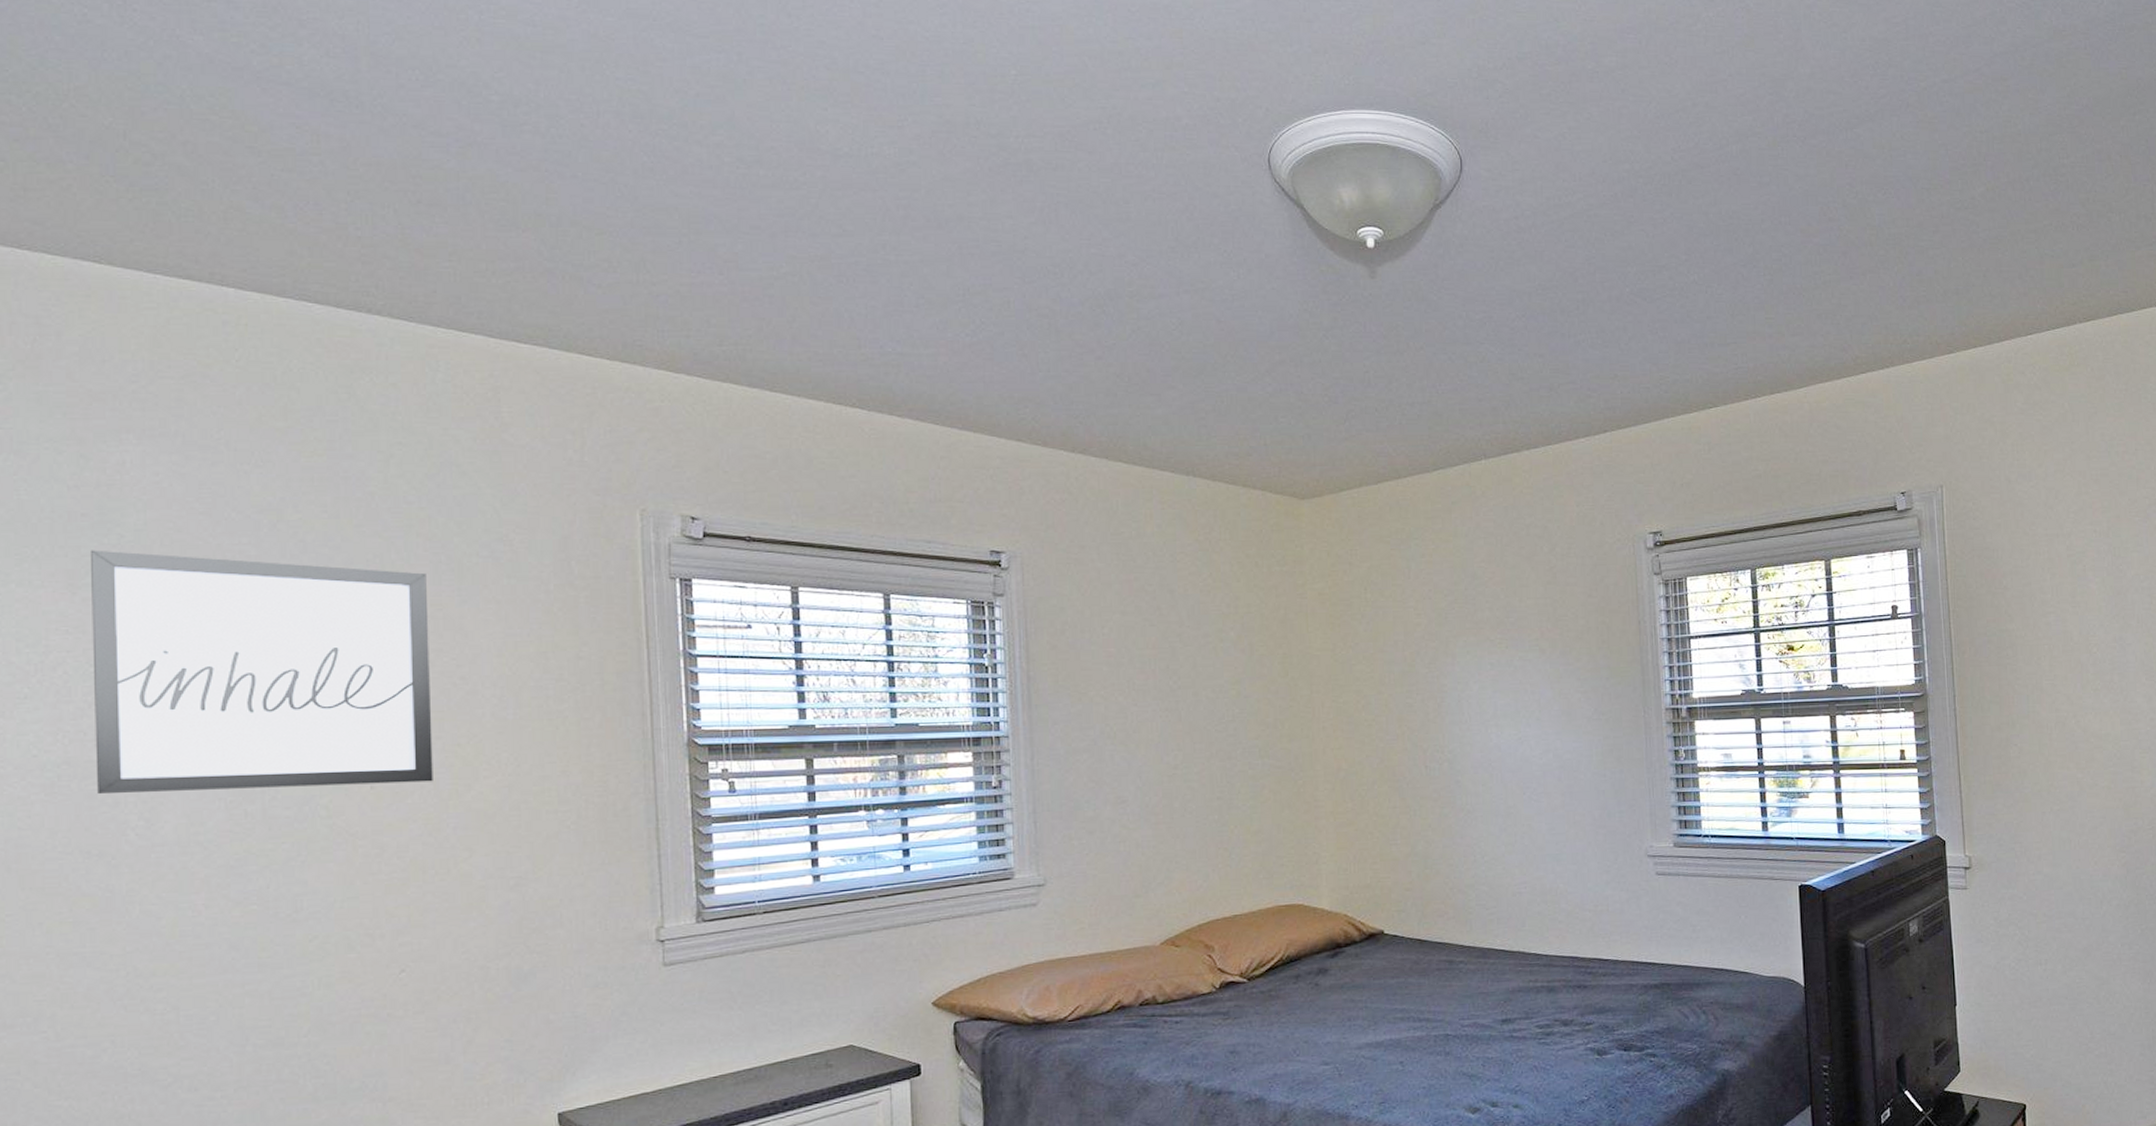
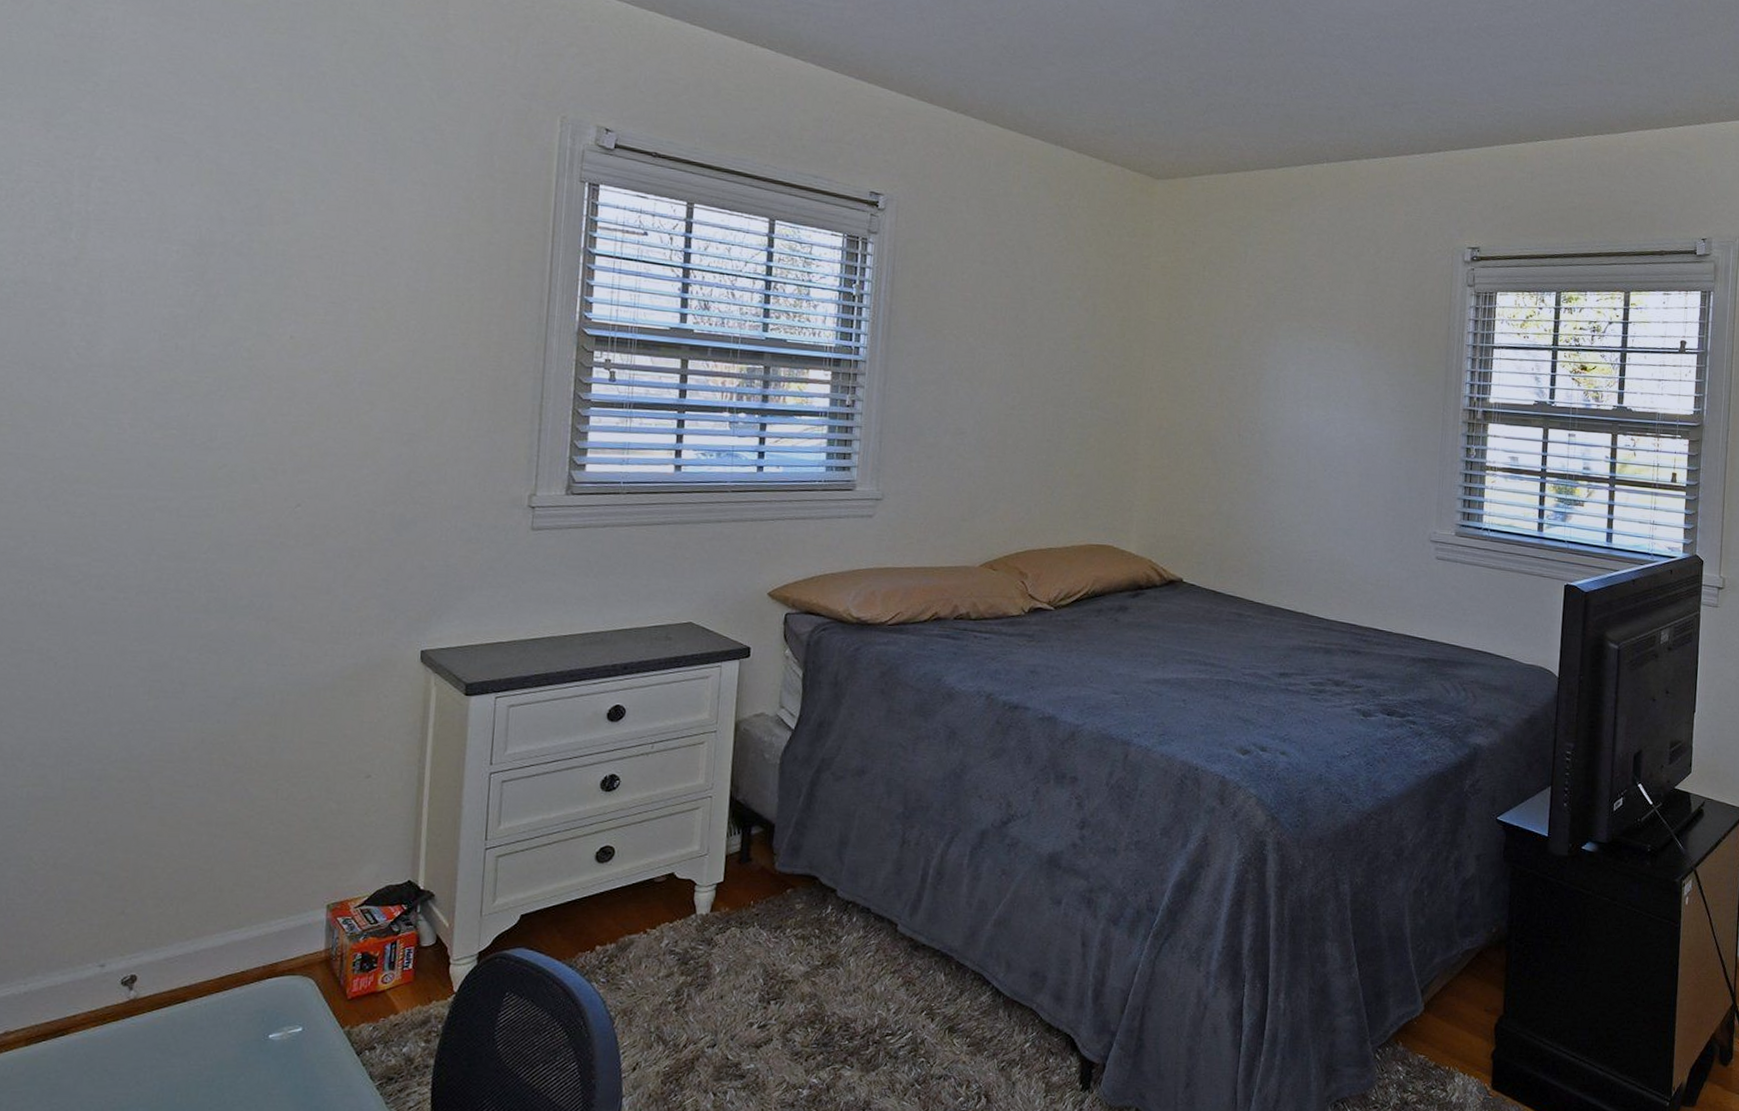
wall art: present [91,550,433,793] -> none [48,93,363,339]

